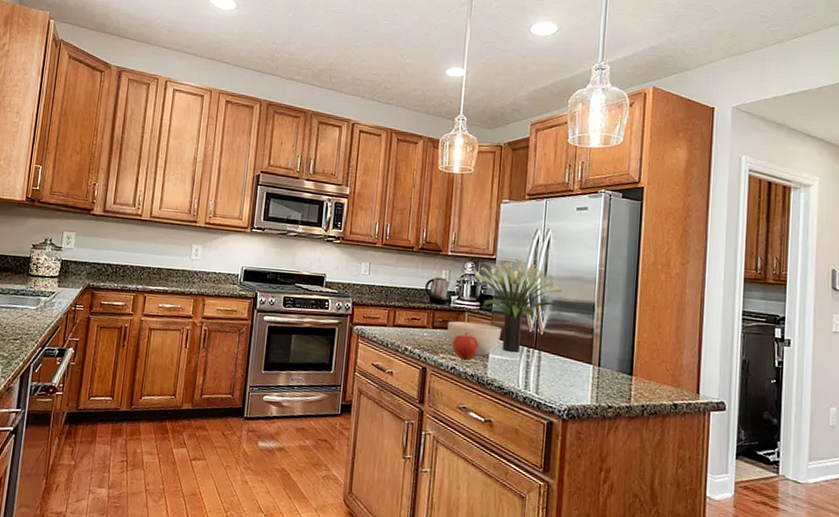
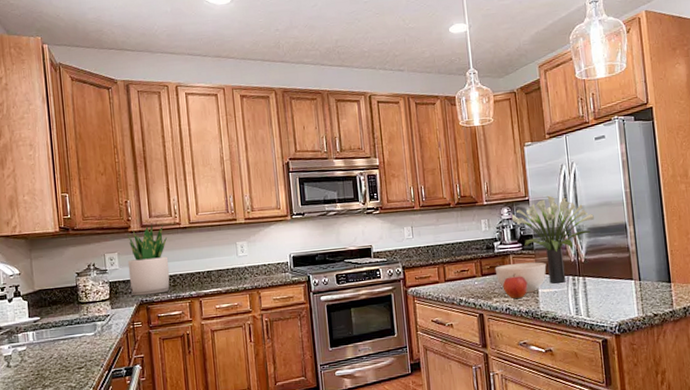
planter: none [81,209,127,281] -> present [126,223,170,296]
kettle: present [424,277,451,305] -> none [467,227,491,253]

